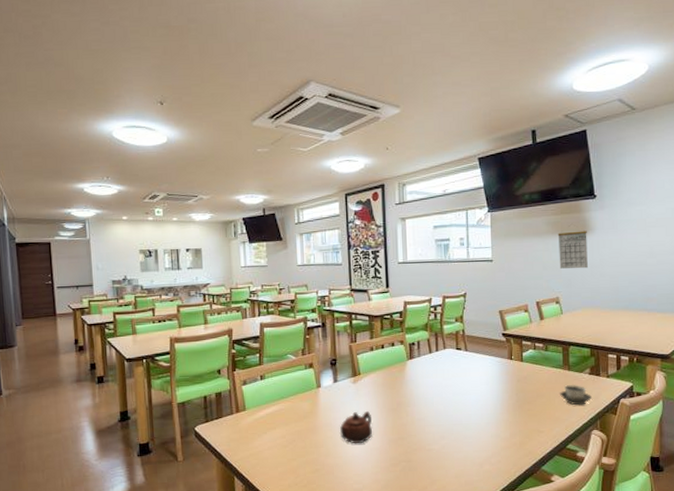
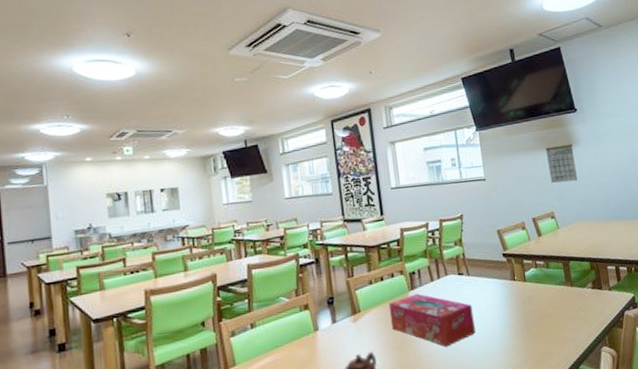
tissue box: none [387,363,468,414] -> present [388,293,475,347]
cup: present [560,385,593,406] -> none [566,301,598,323]

